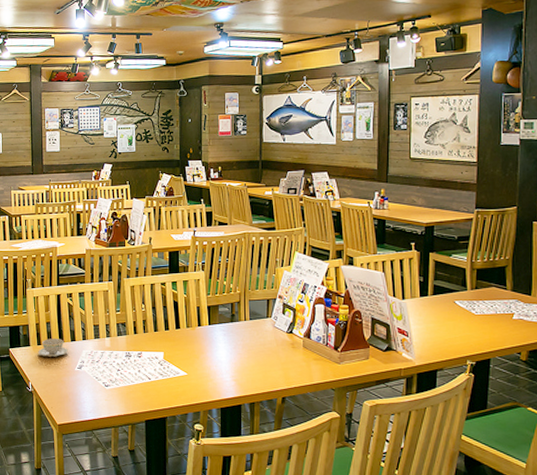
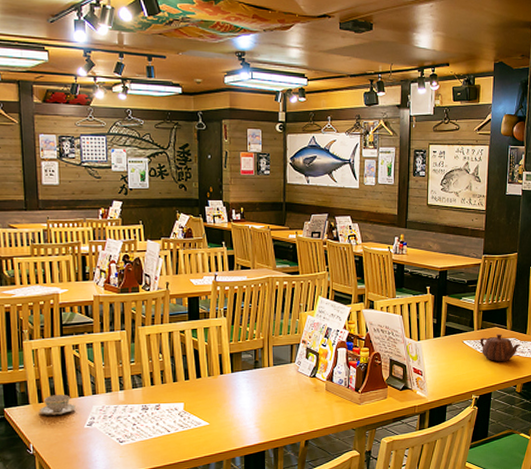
teapot: none [474,294,524,325] -> present [480,334,521,361]

